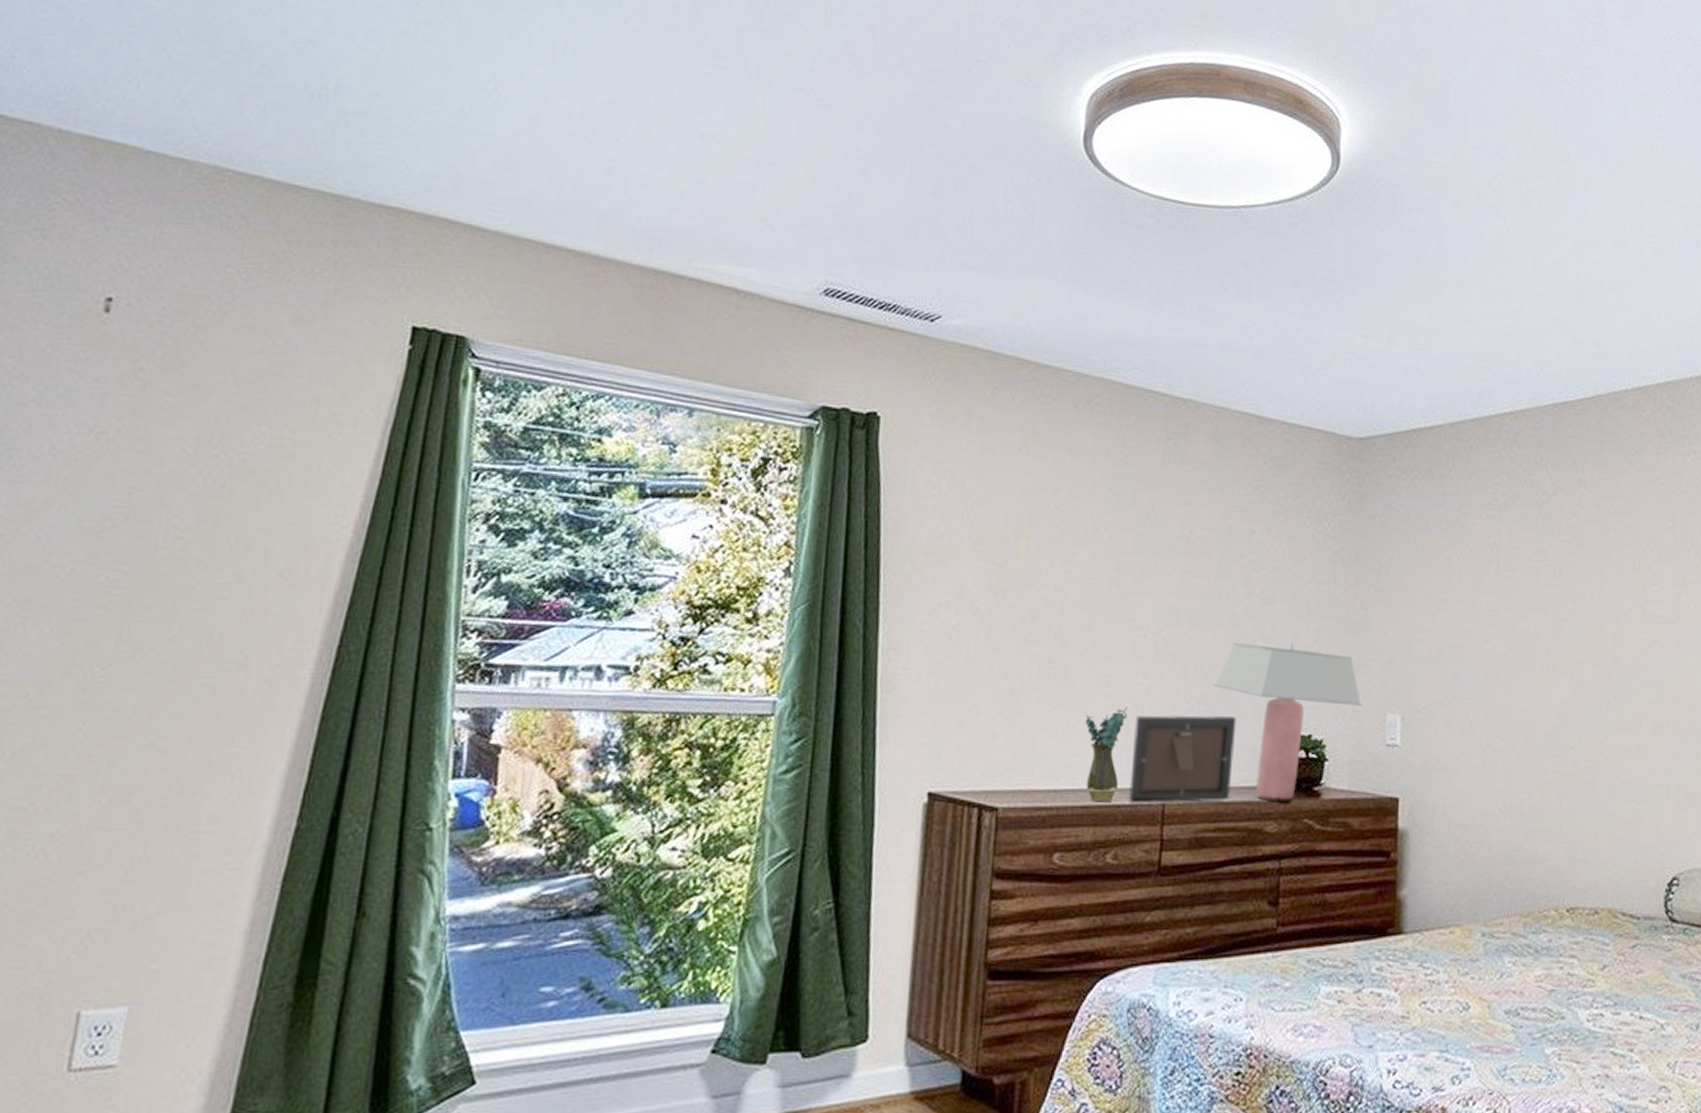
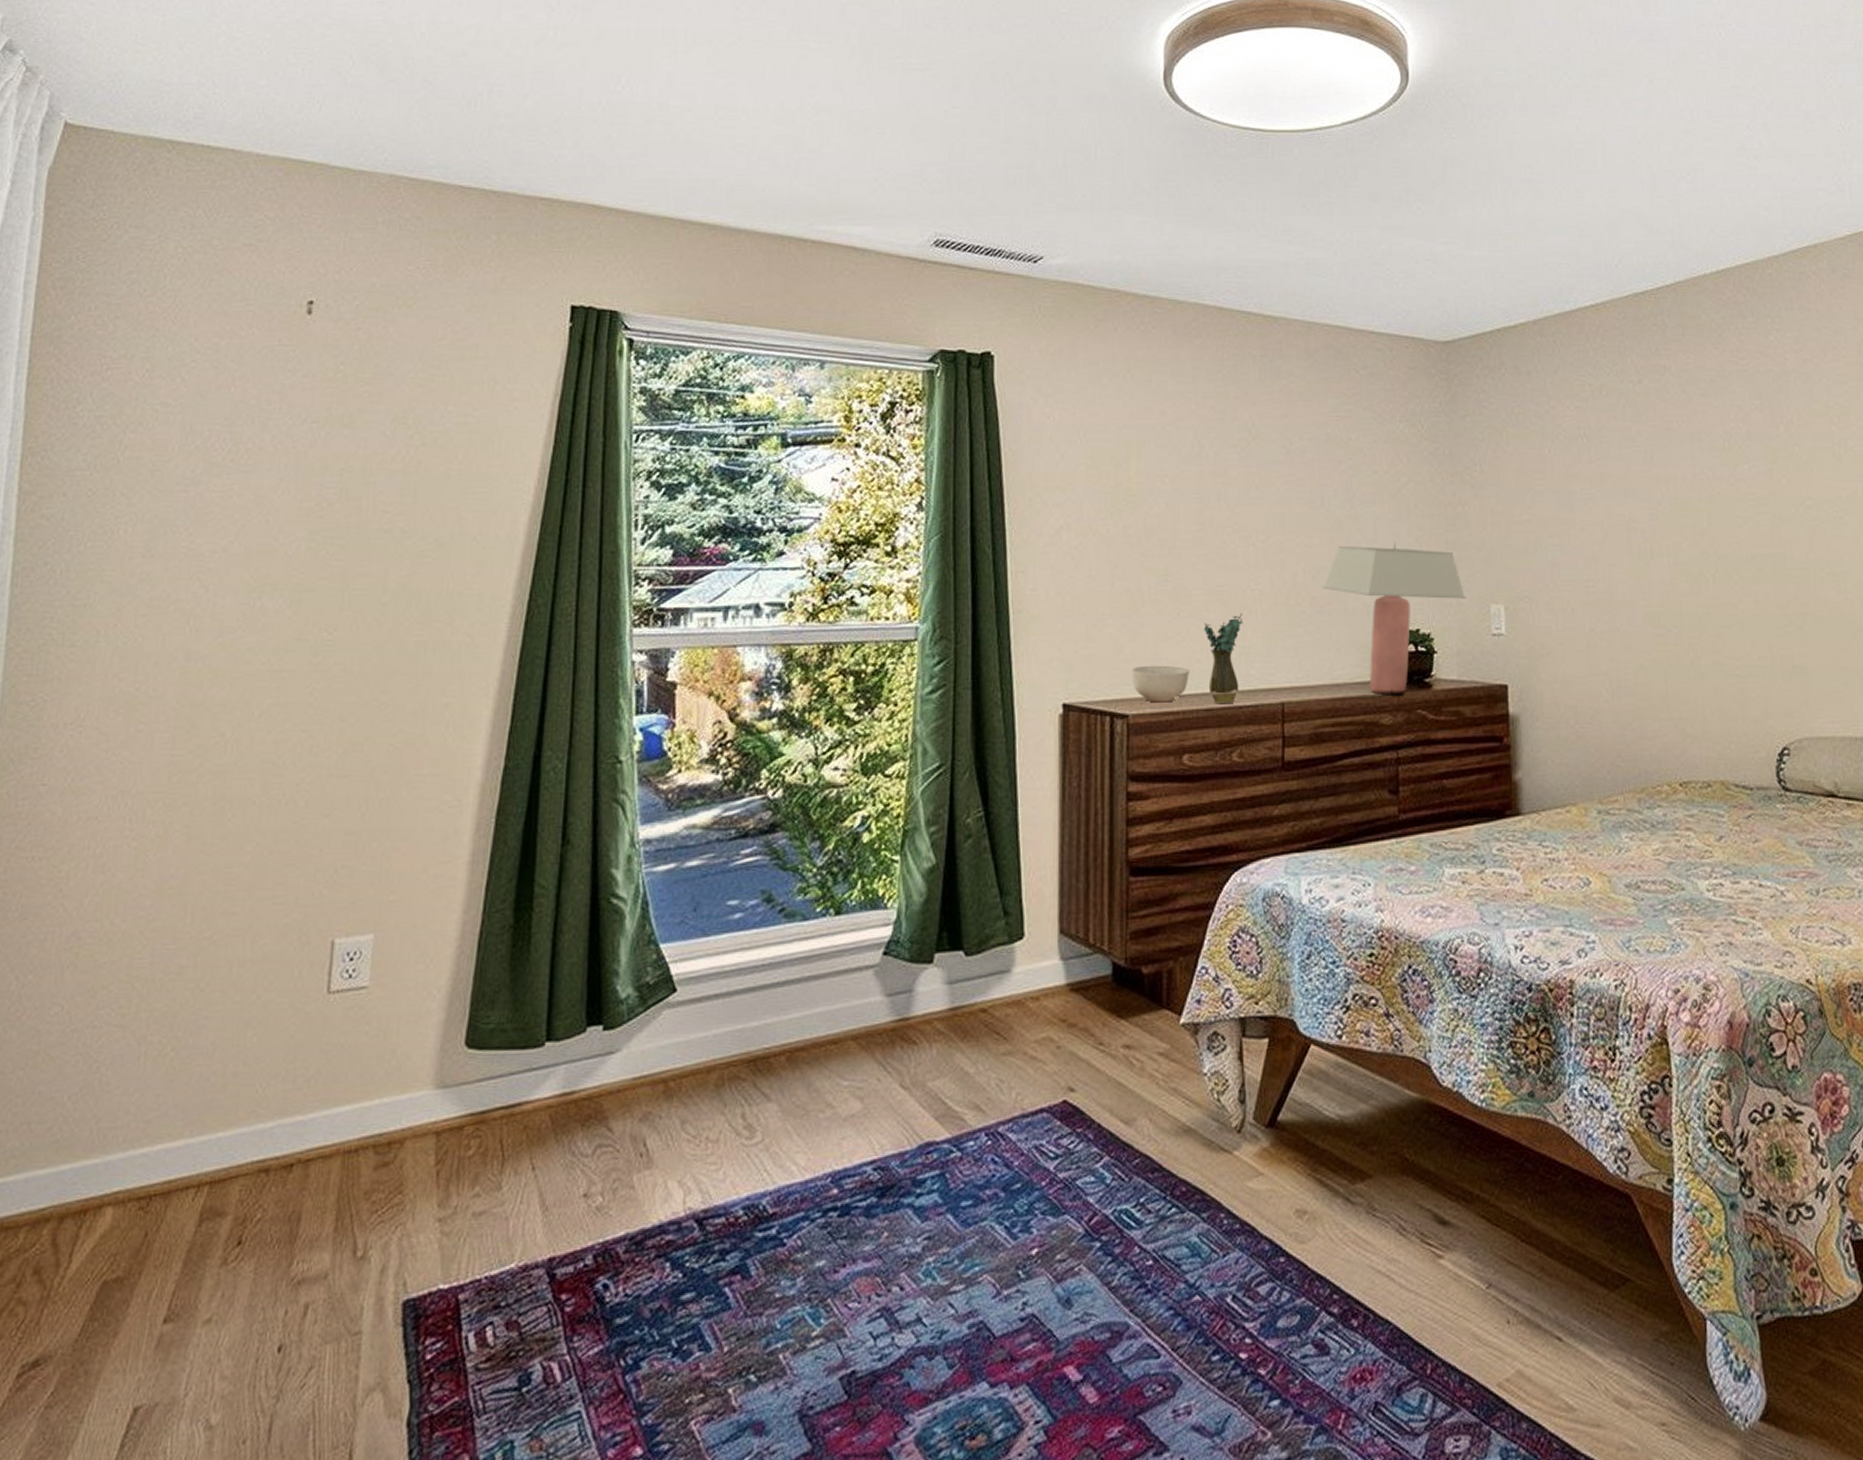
bowl: none [1004,756,1068,797] -> present [1131,665,1191,703]
picture frame: present [1129,714,1237,804] -> none [1249,616,1347,704]

